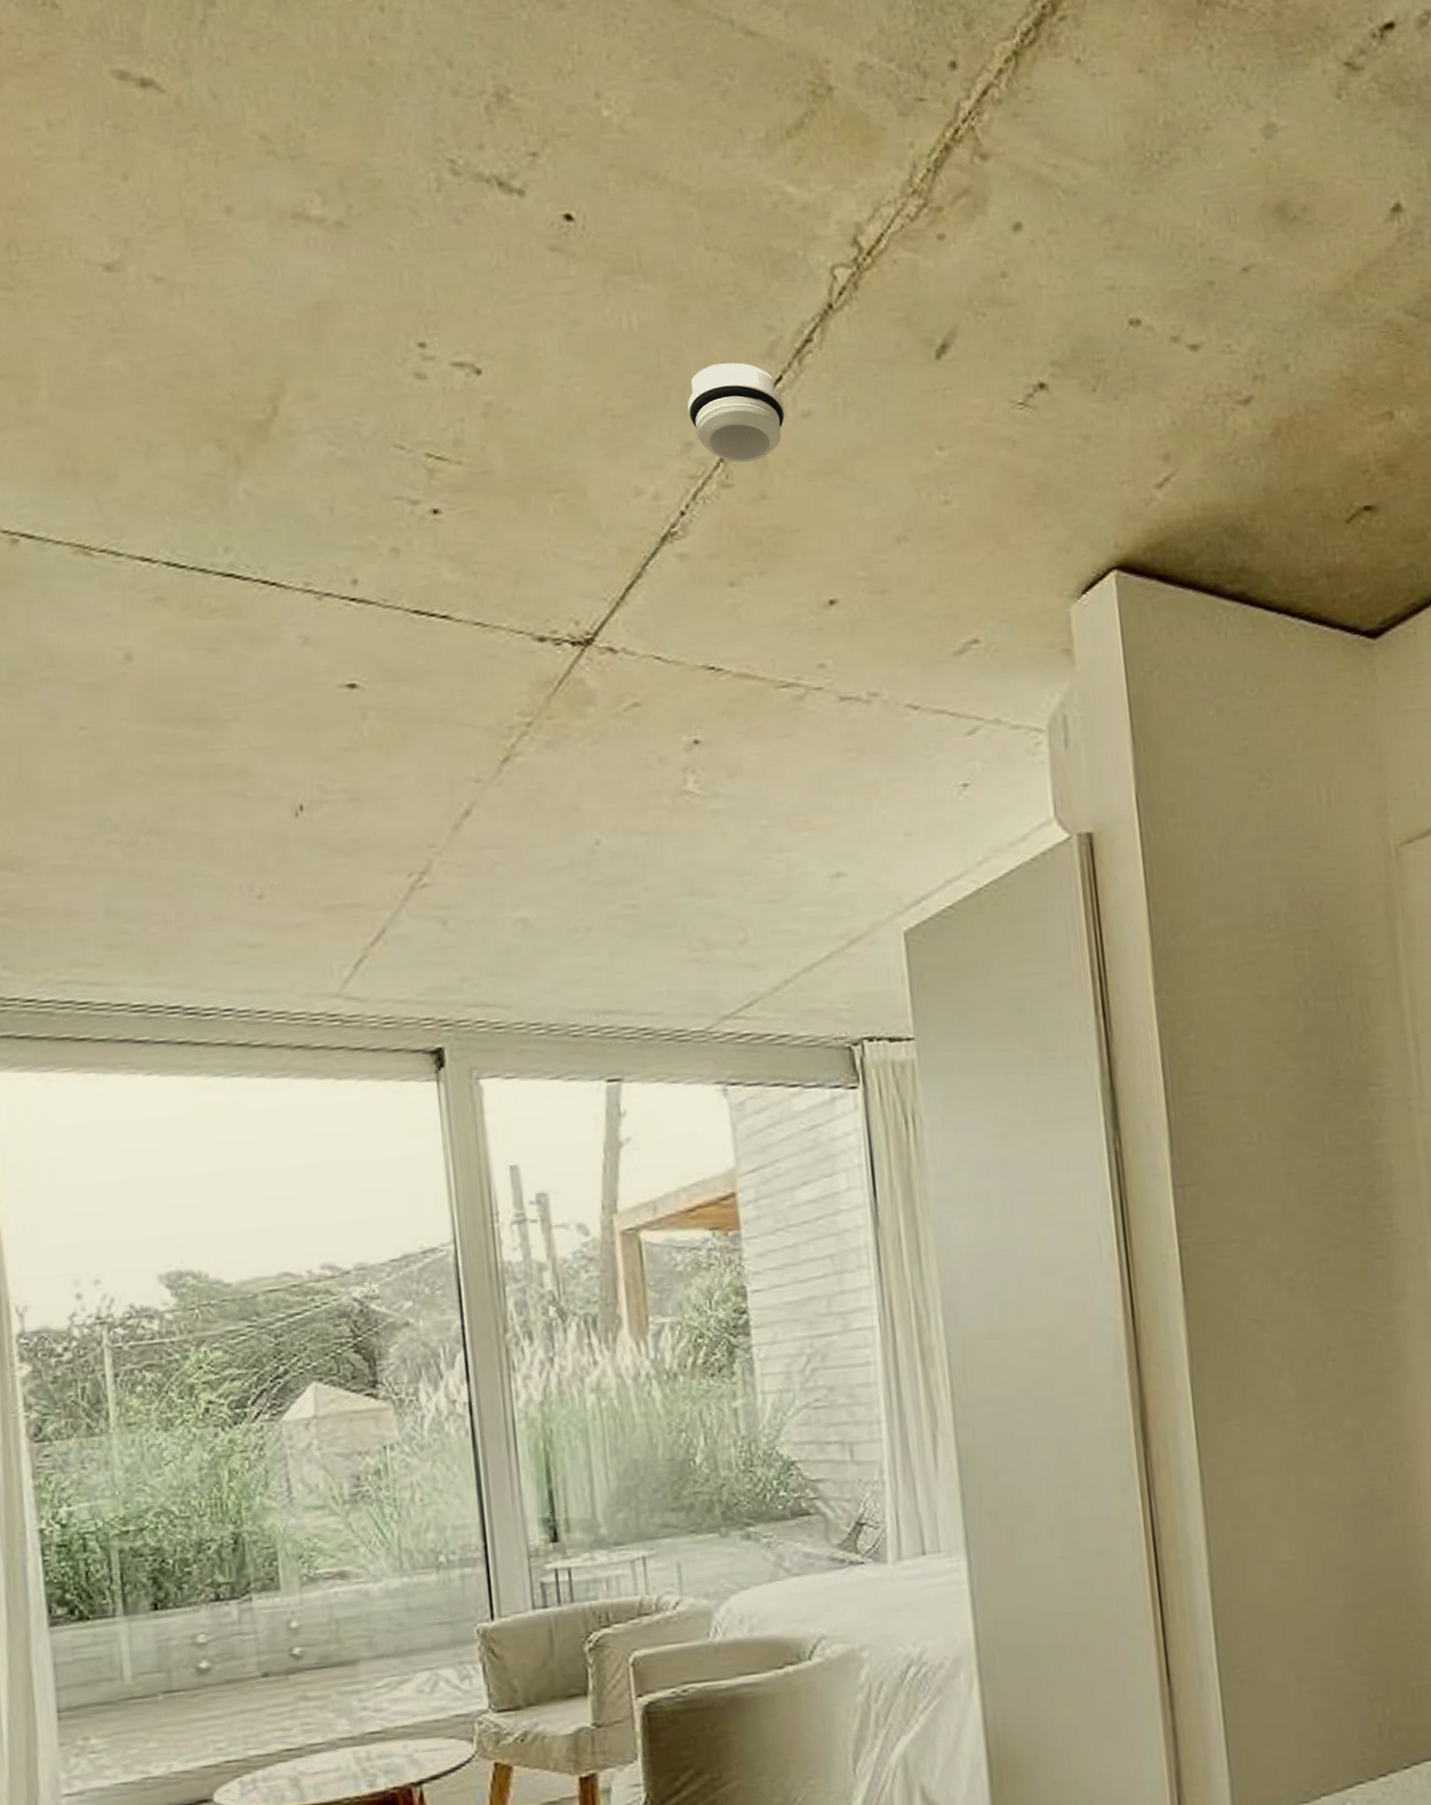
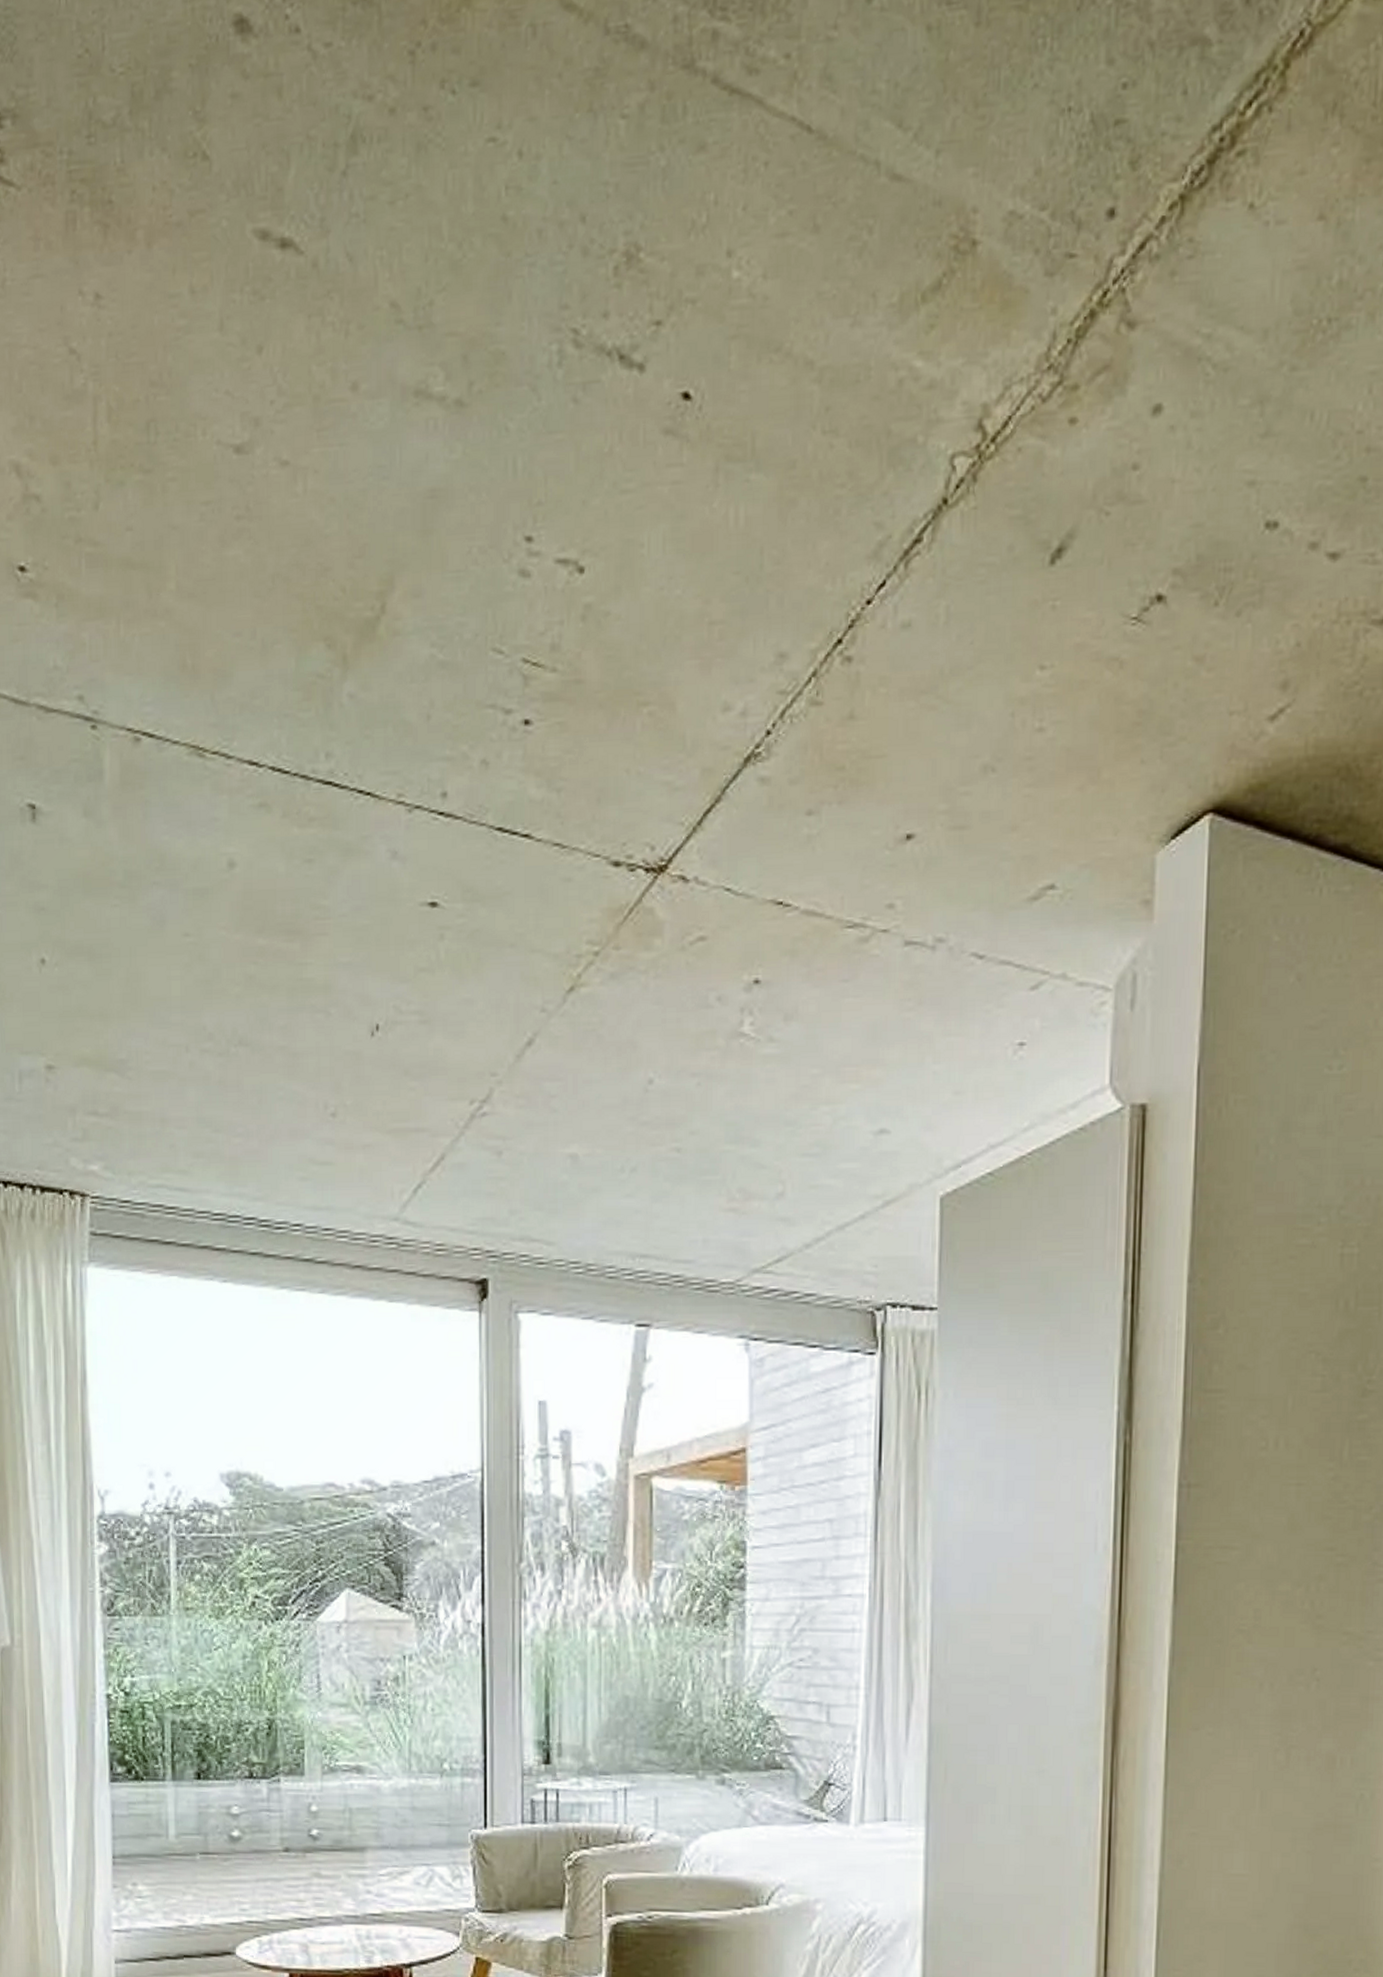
smoke detector: present [687,362,786,463] -> none [785,564,885,679]

